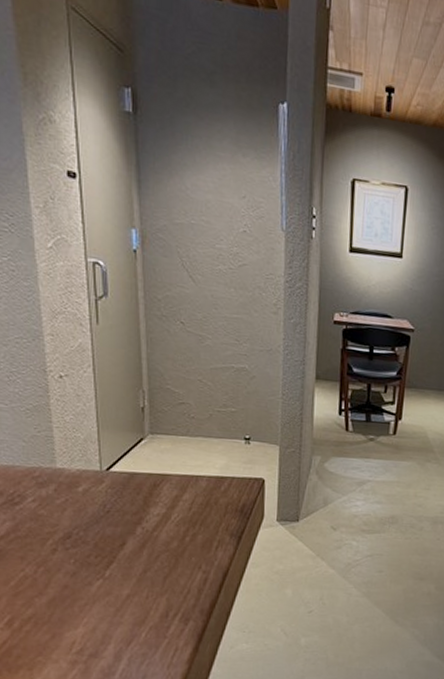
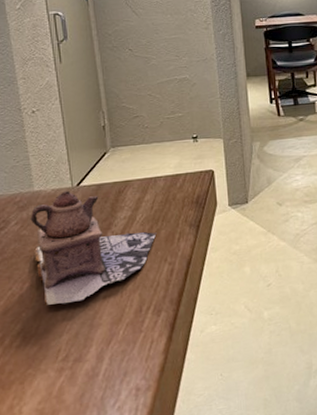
teapot: none [50,474,193,596] -> present [30,191,157,305]

